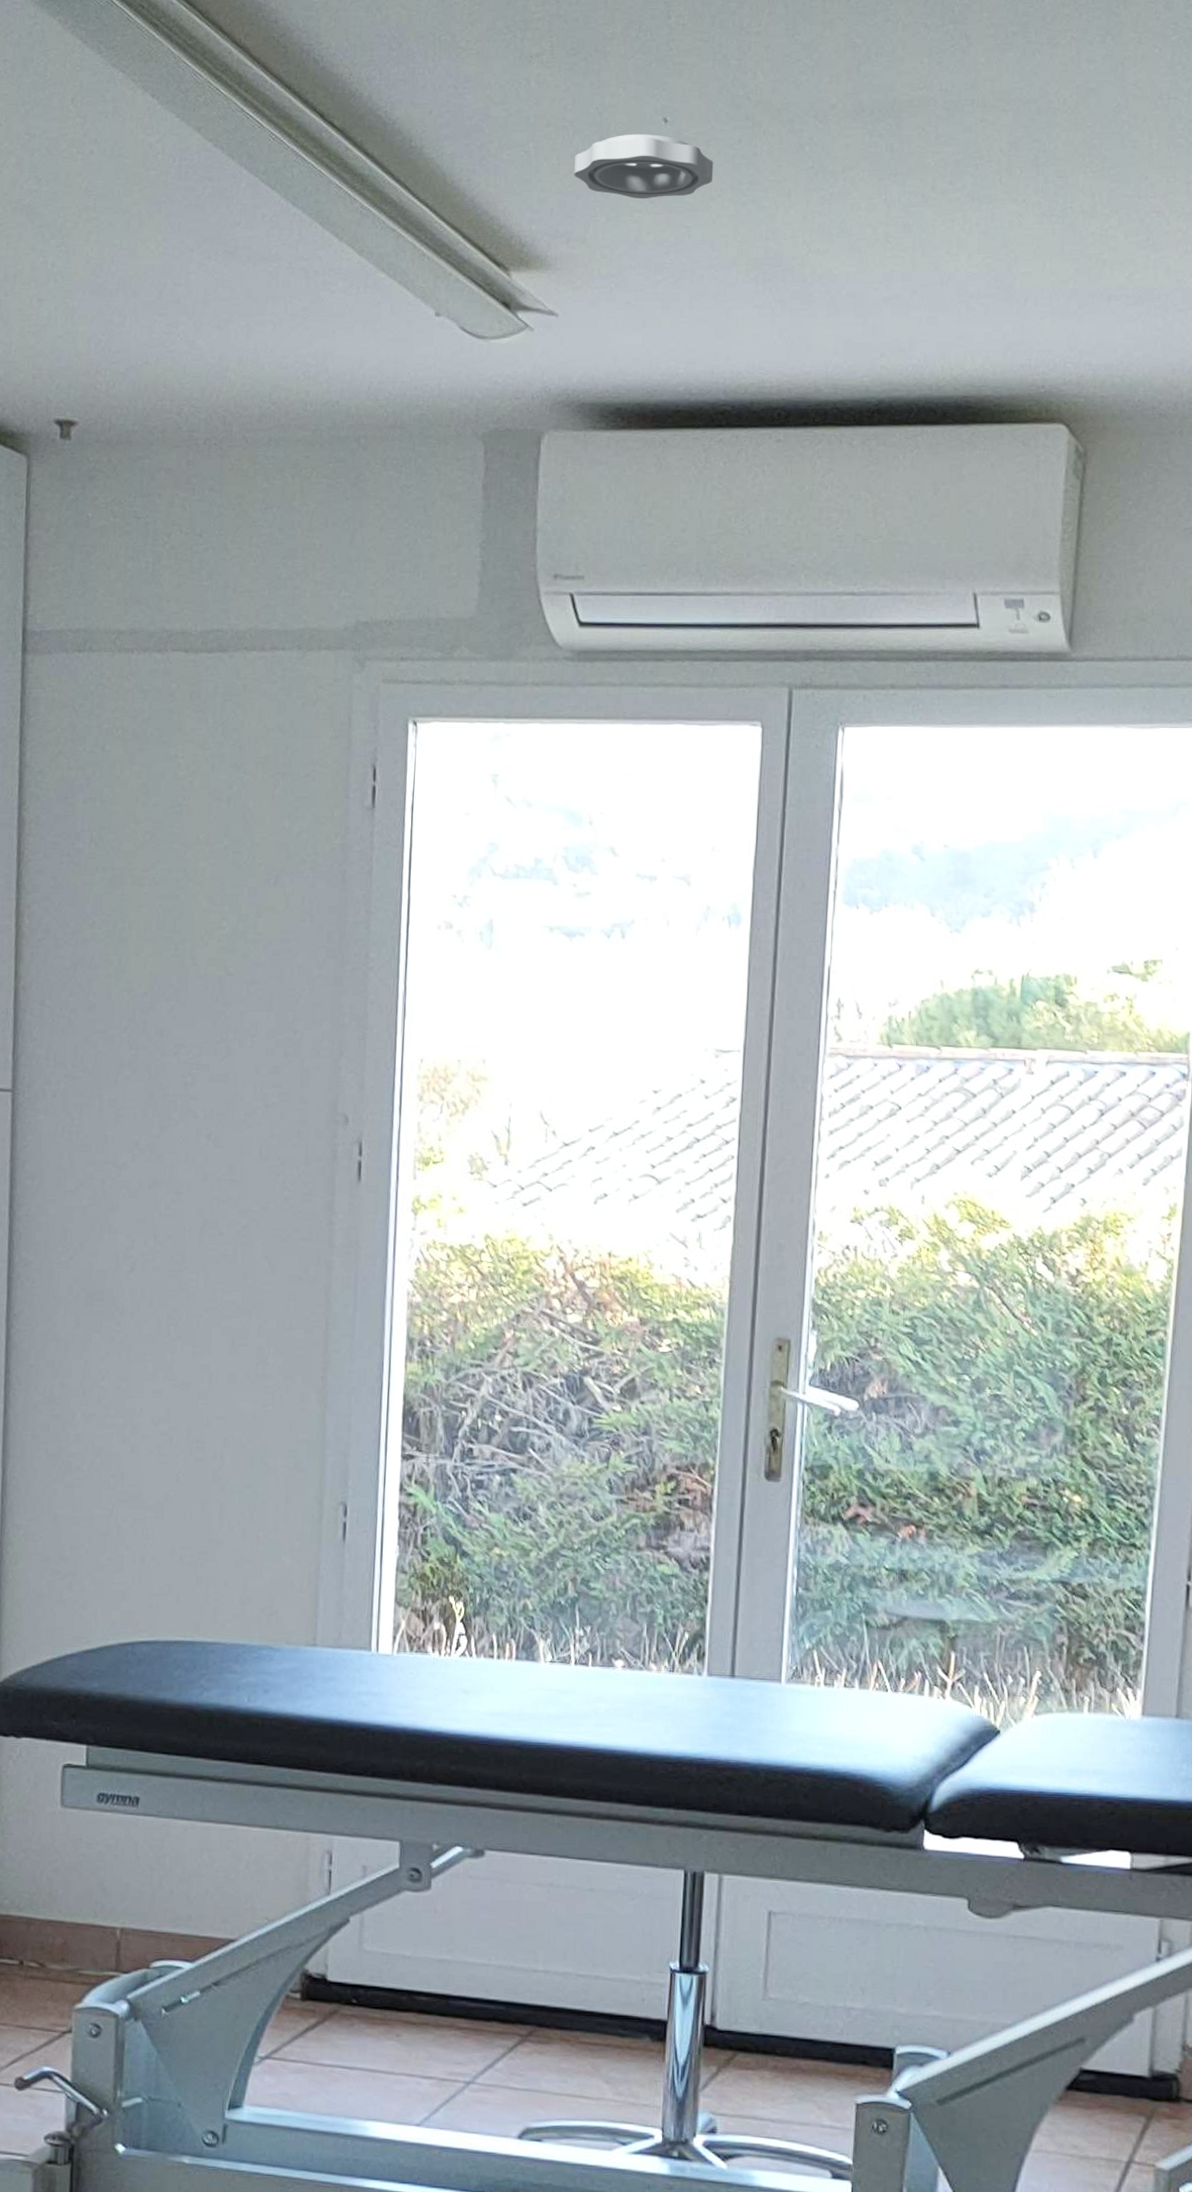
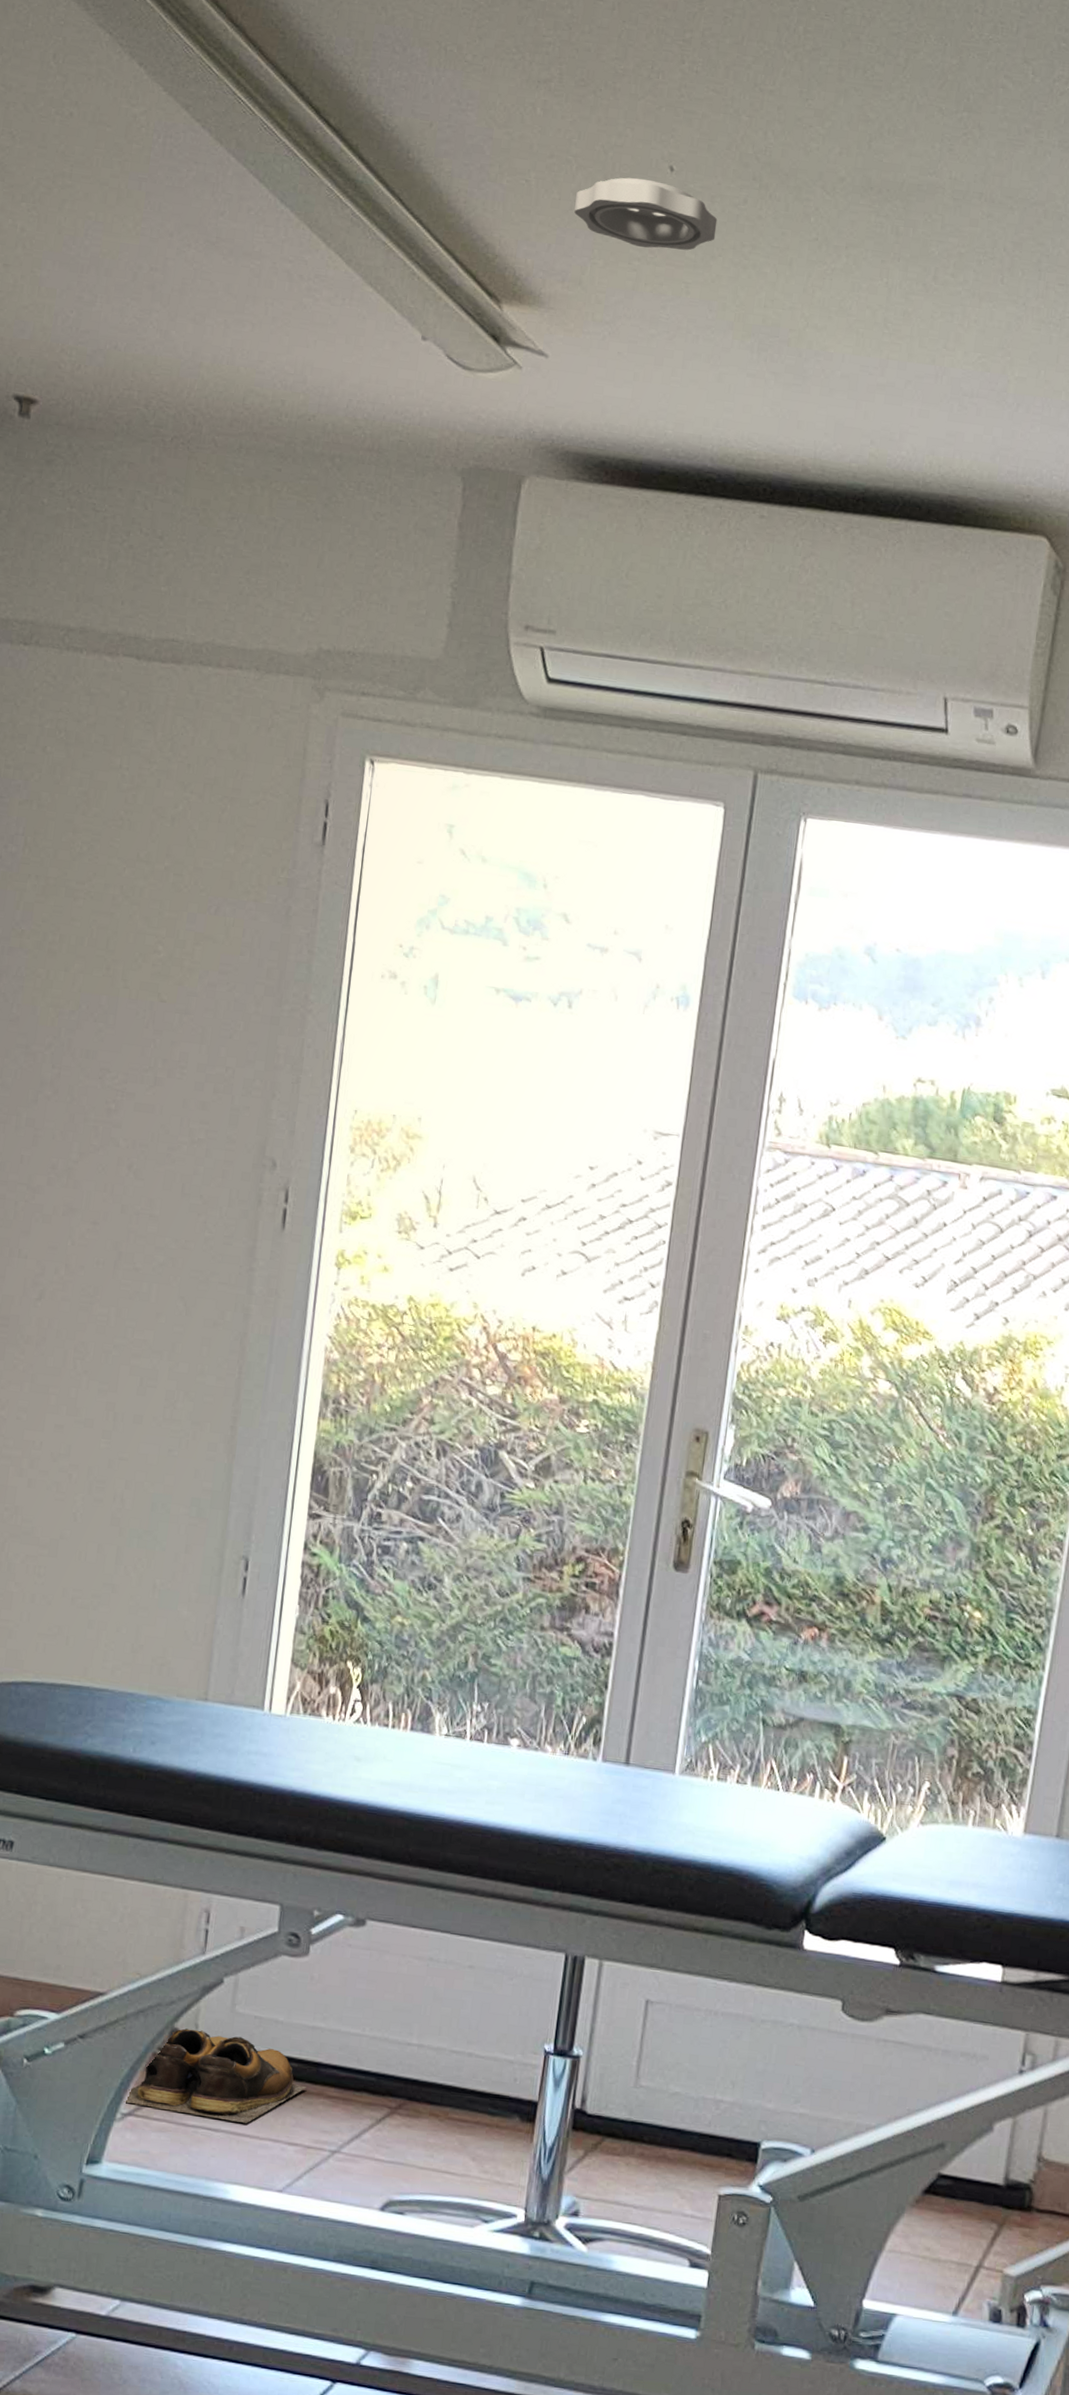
shoes: none [260,1969,437,2059] -> present [123,2028,306,2123]

